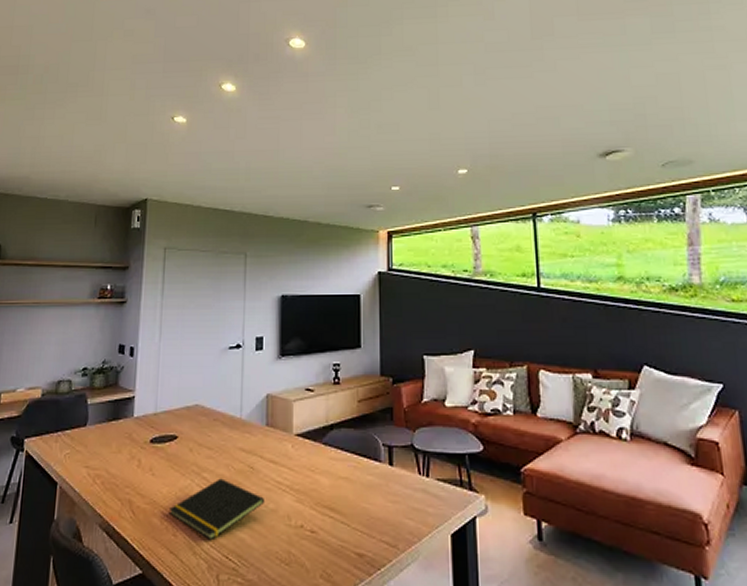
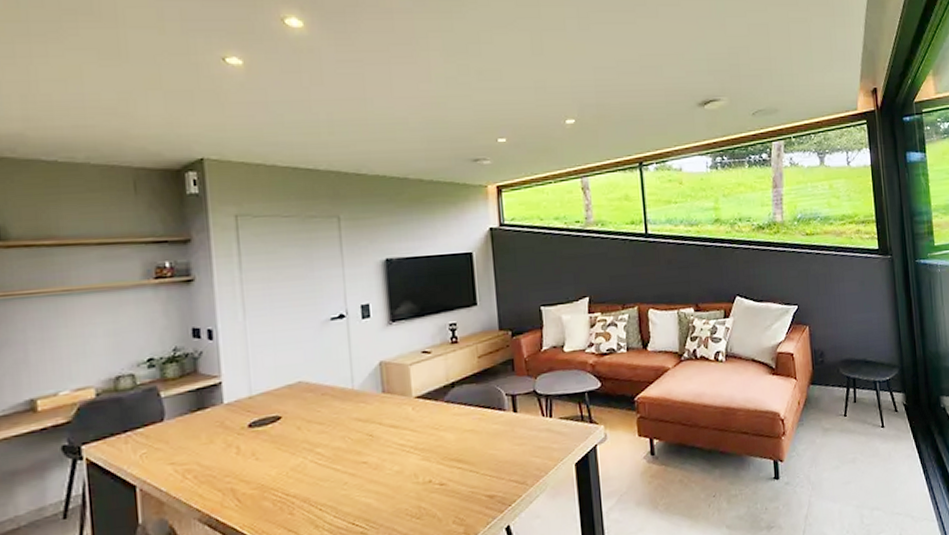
notepad: present [170,478,266,541] -> none [282,450,389,512]

